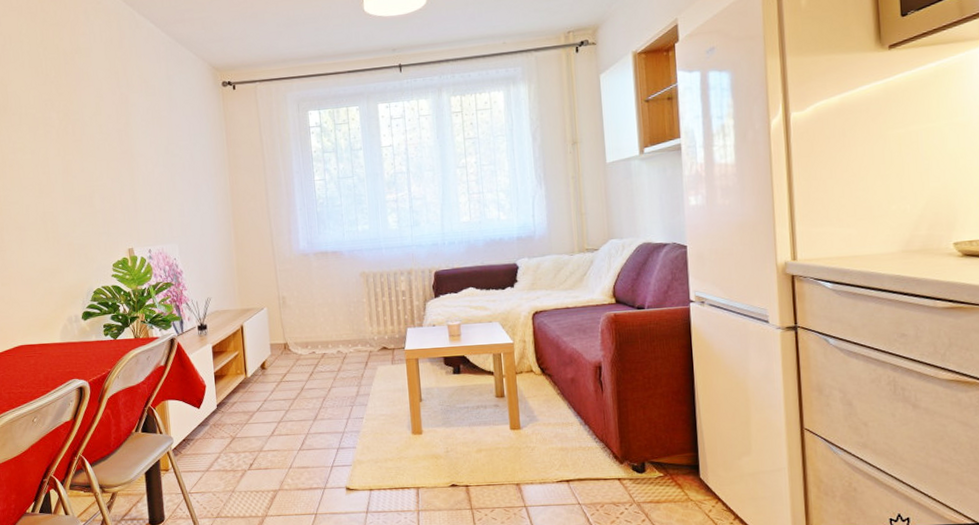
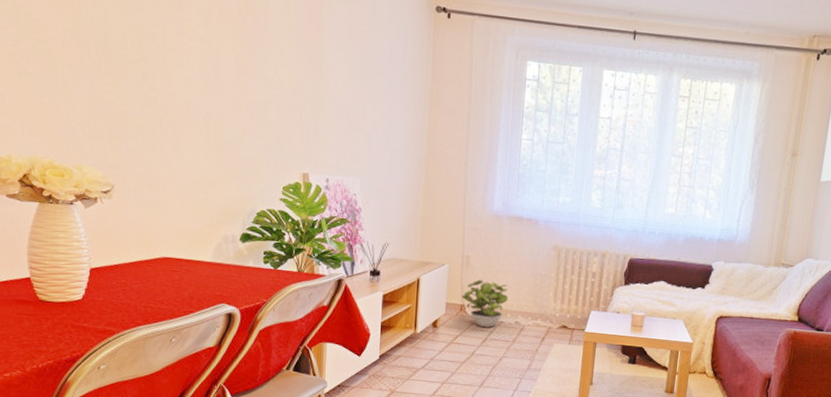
potted plant: none [283,317,327,361] -> present [461,280,508,327]

